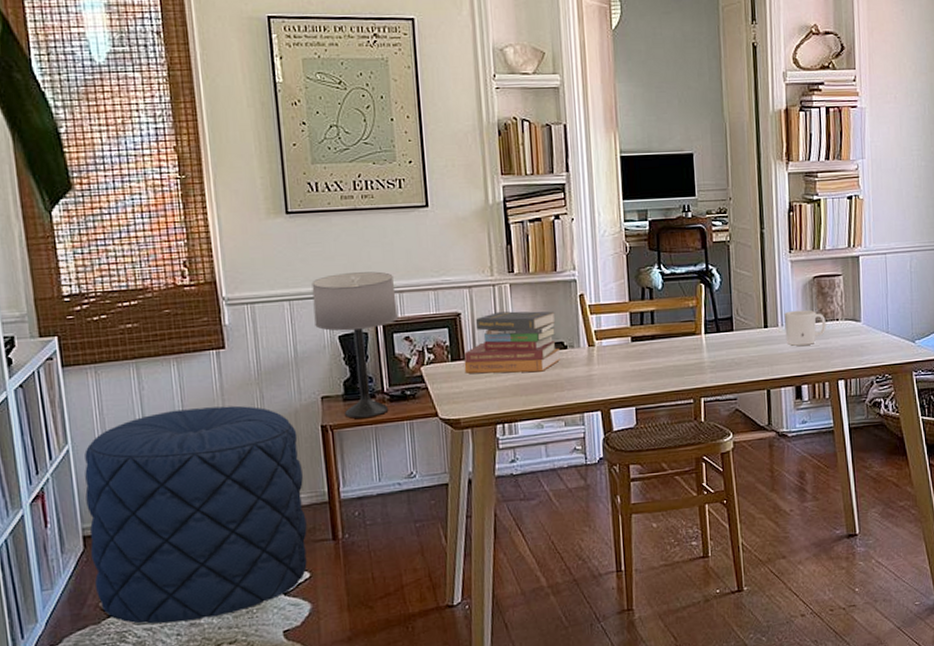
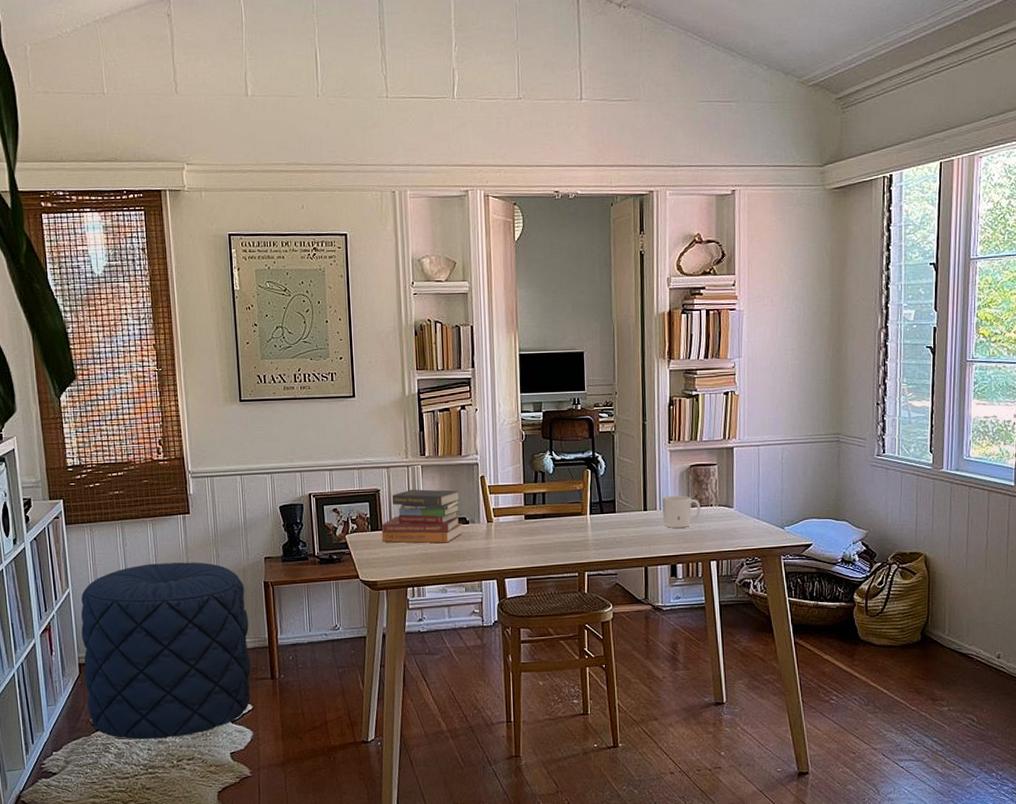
table lamp: present [311,271,399,419] -> none [259,452,329,578]

